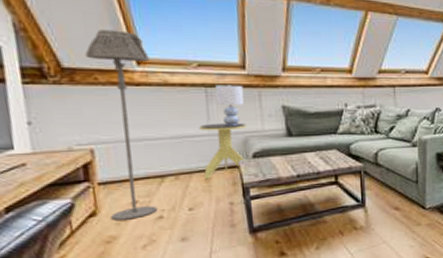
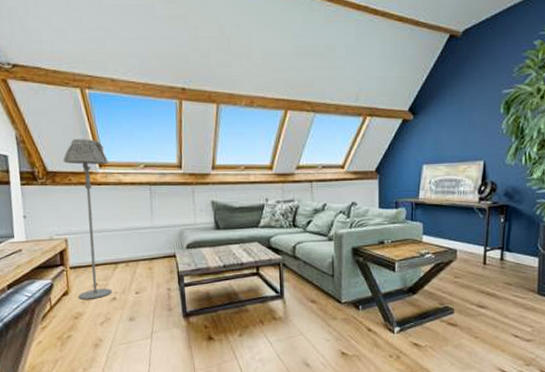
side table: present [199,122,248,179] -> none [144,216,183,266]
lamp: present [215,84,244,127] -> none [158,182,180,220]

